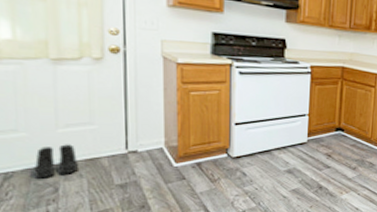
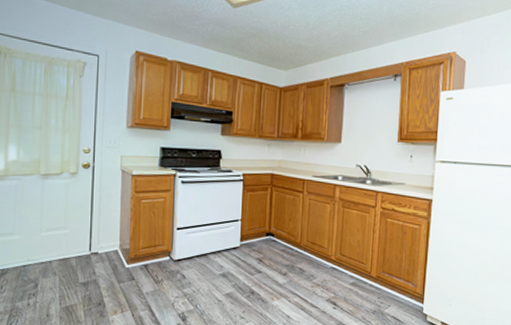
boots: present [34,144,78,179] -> none [22,246,53,275]

